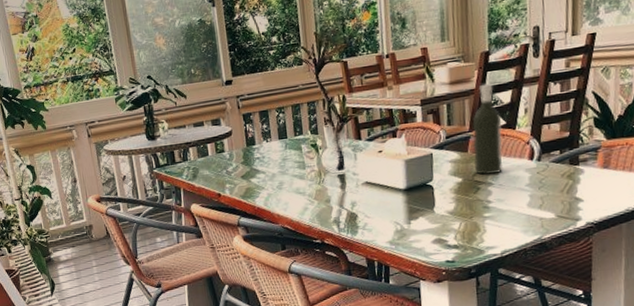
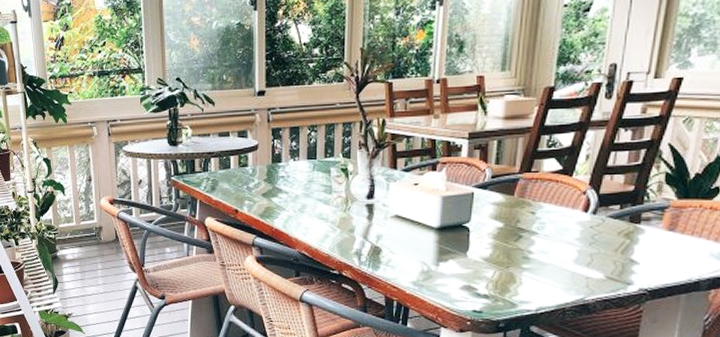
bottle: present [473,83,503,175] -> none [519,122,558,223]

